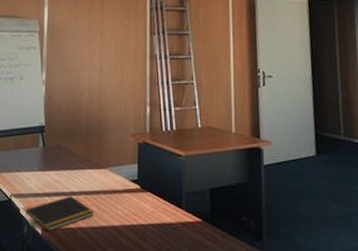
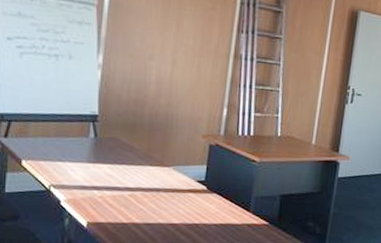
notepad: present [24,196,95,231] -> none [65,191,153,225]

